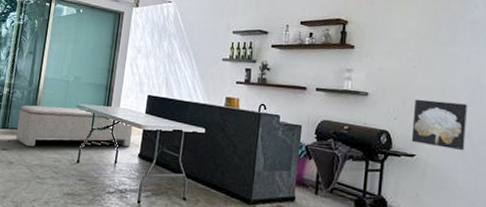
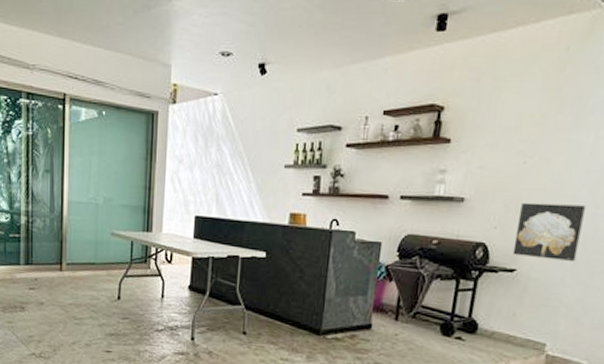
bench: present [15,105,134,147] -> none [43,235,180,285]

